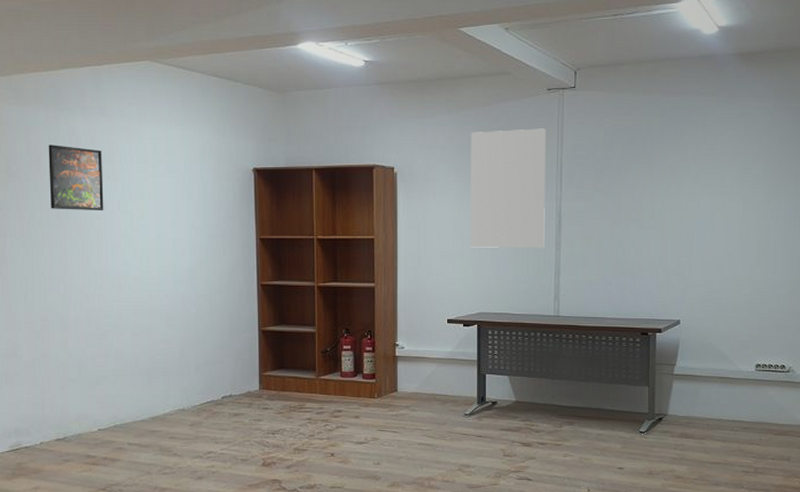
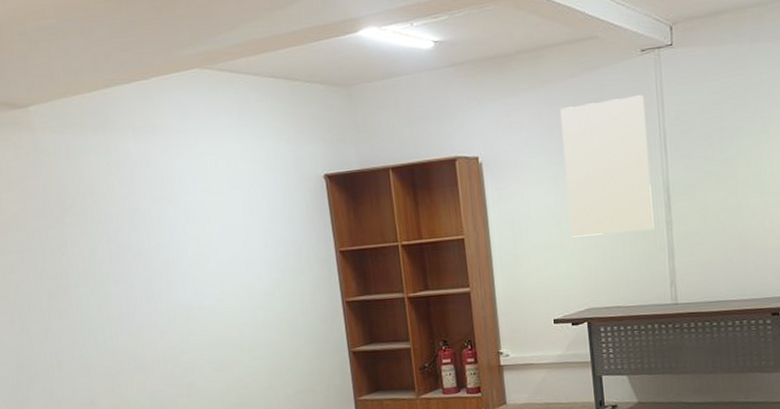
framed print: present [48,145,104,211] -> none [101,171,169,242]

